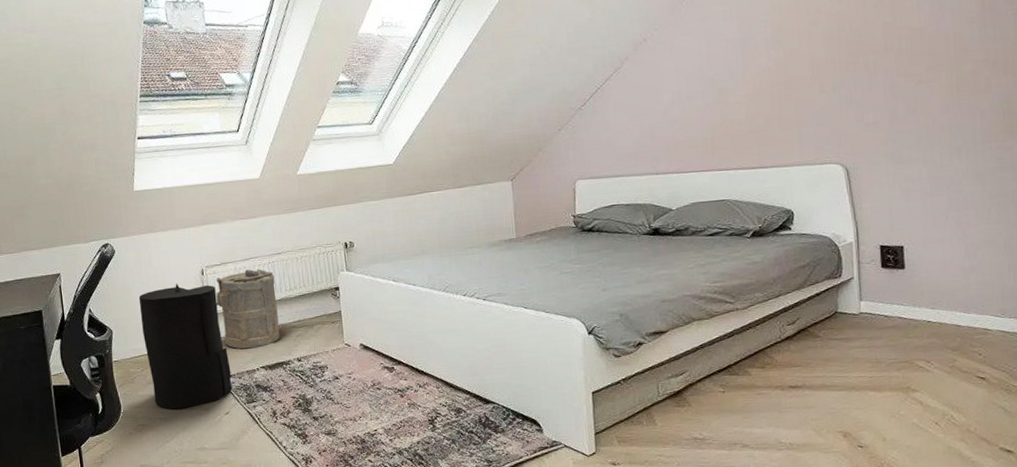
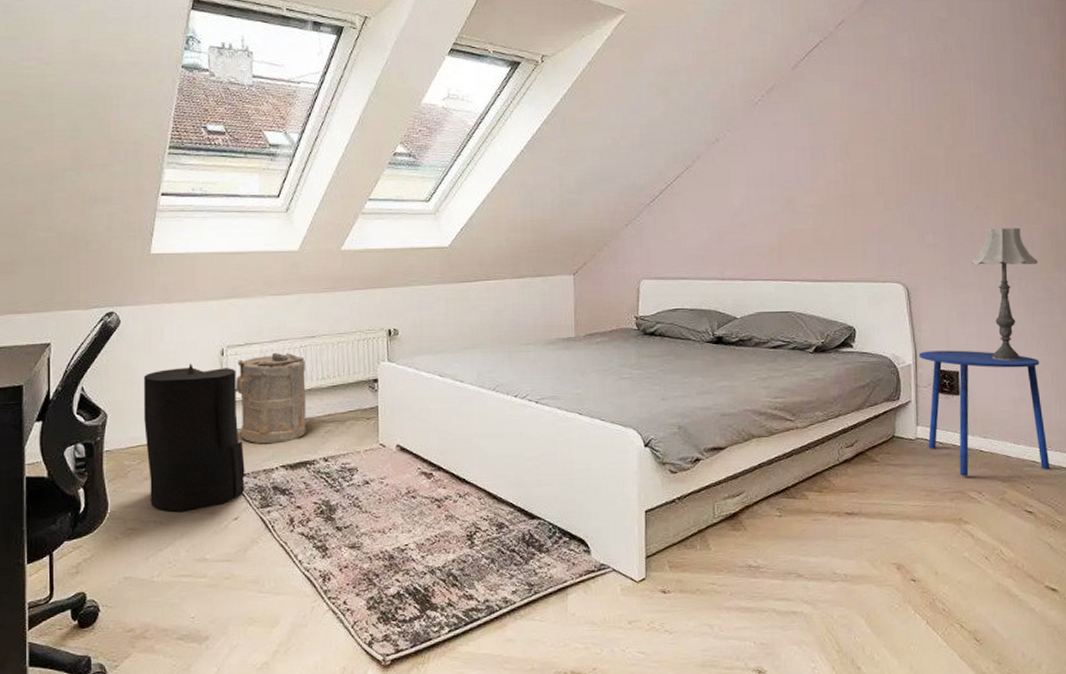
side table: none [860,224,1004,347] -> present [919,350,1050,477]
table lamp: none [915,98,988,233] -> present [972,227,1038,362]

